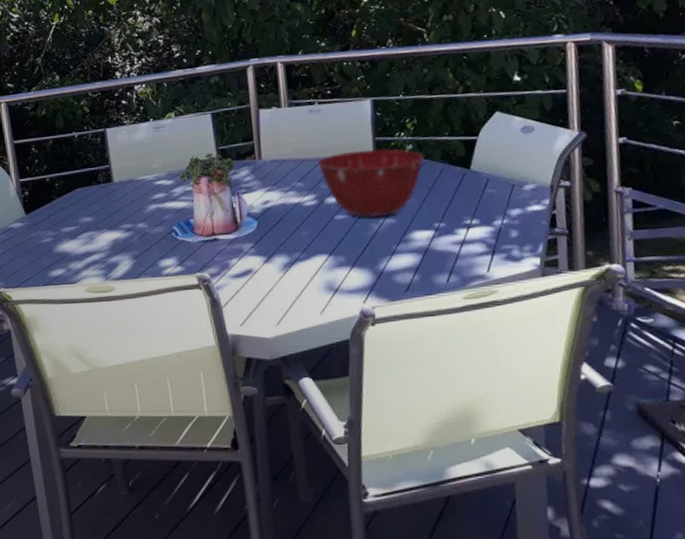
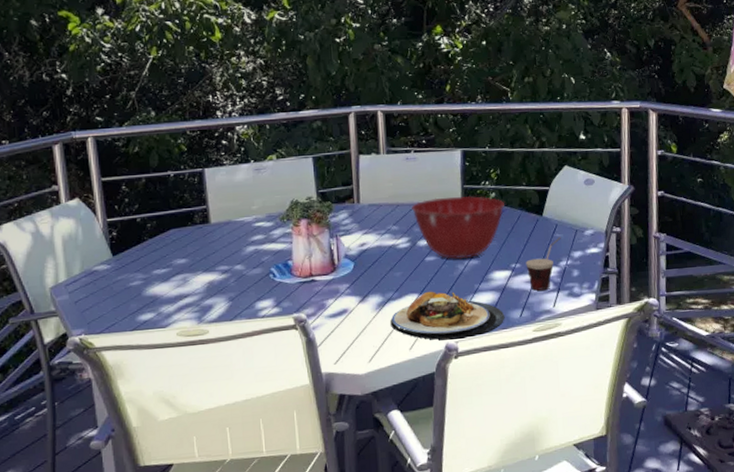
plate: none [298,252,429,305] -> present [390,291,505,340]
cup: none [451,192,494,253] -> present [525,237,561,291]

